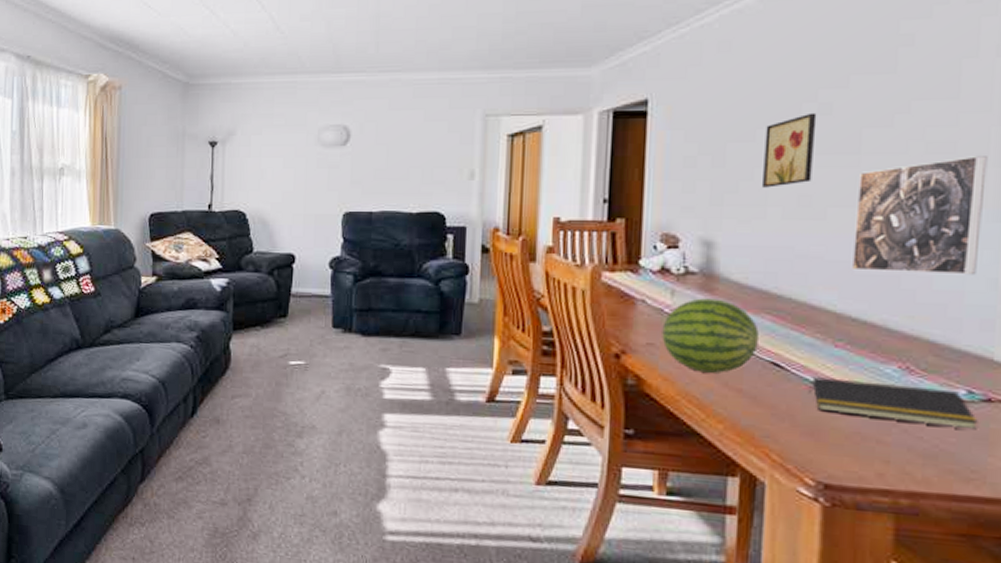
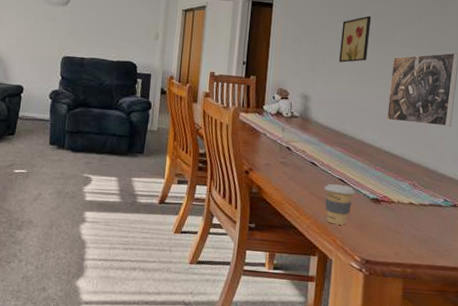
fruit: present [662,298,759,373] -> none [275,134,333,186]
coffee cup: none [747,370,801,431] -> present [325,184,355,225]
notepad: present [809,377,978,430] -> none [360,189,449,224]

